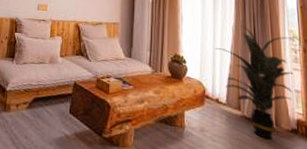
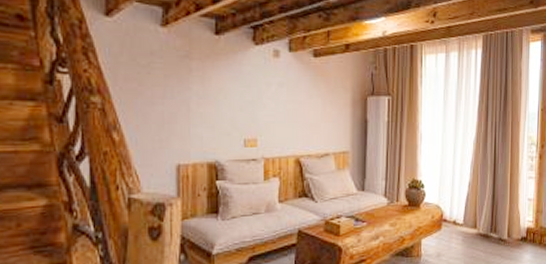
indoor plant: present [215,26,297,140] -> none [455,138,534,252]

